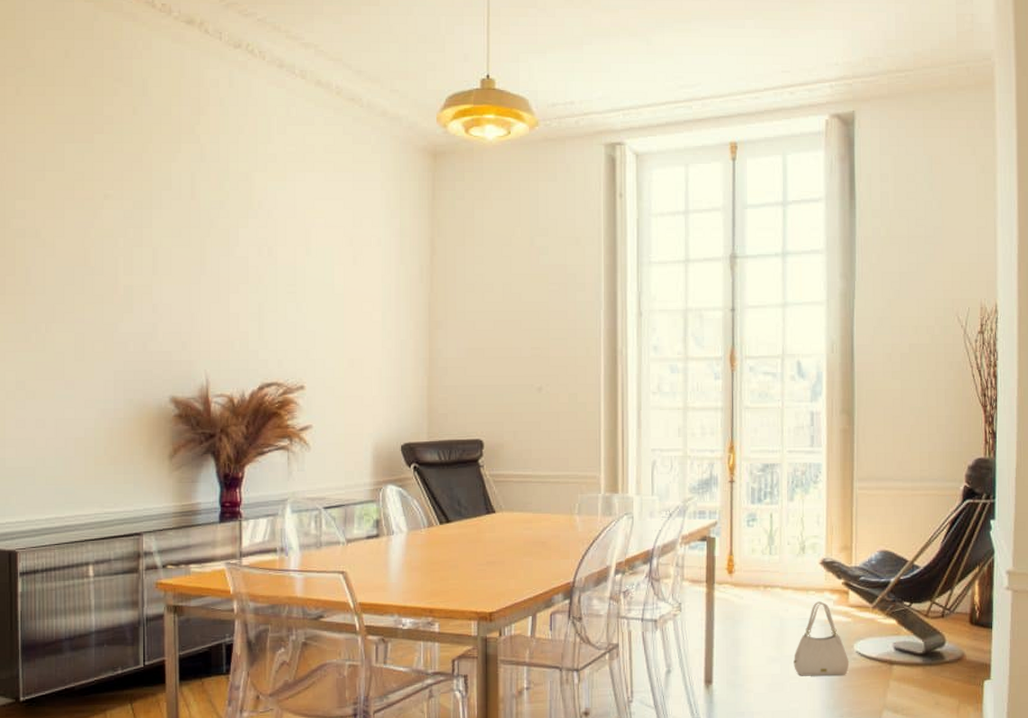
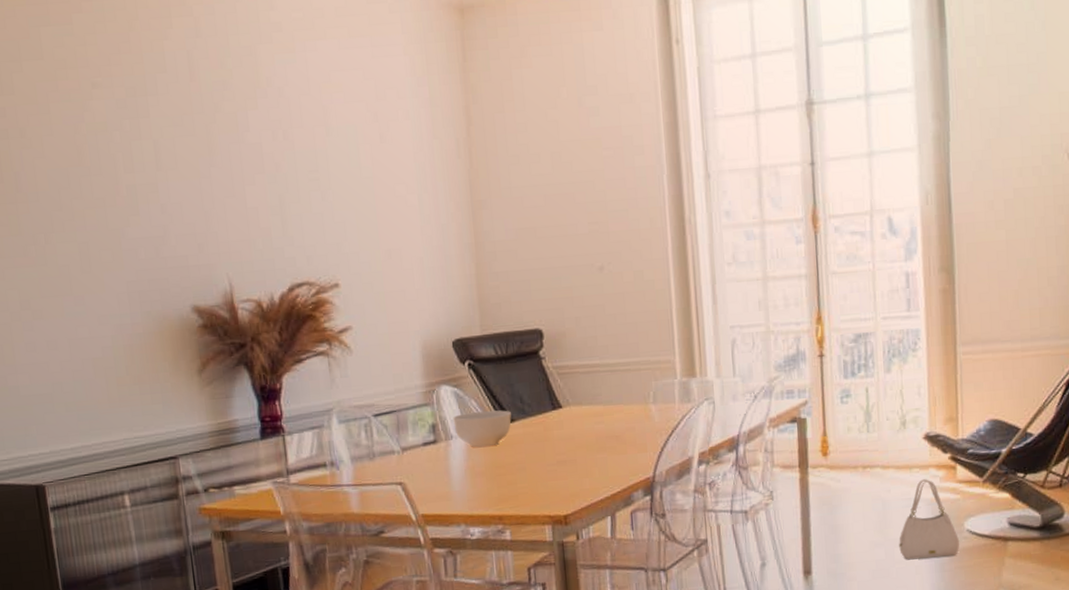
bowl: none [396,511,450,544] -> present [453,410,512,448]

